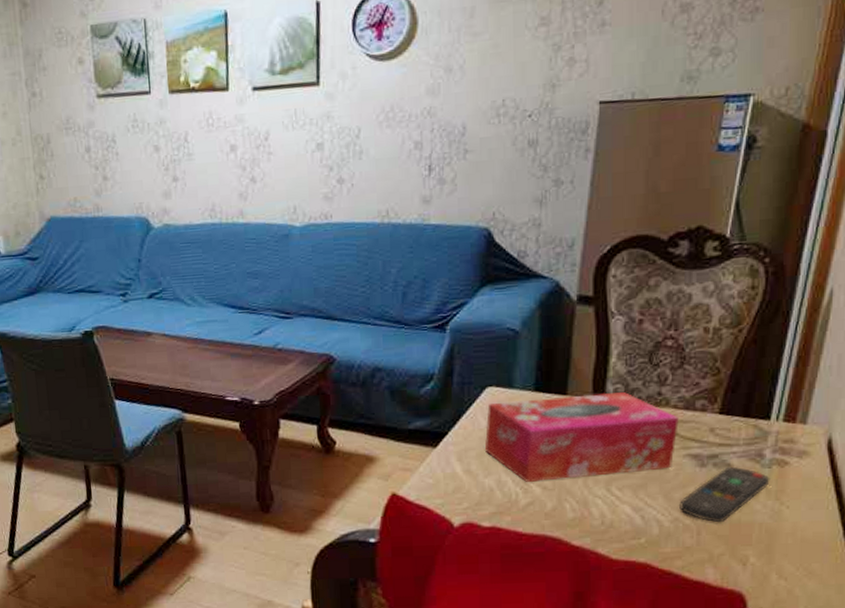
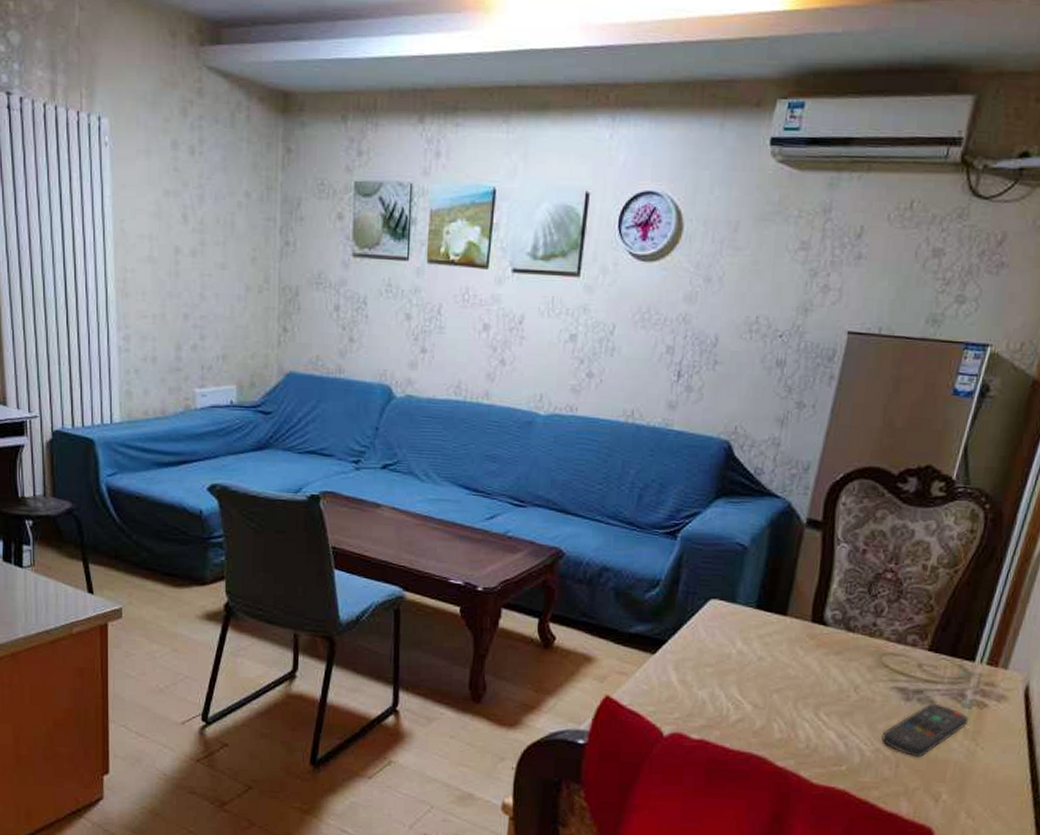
tissue box: present [484,392,679,482] -> none [701,615,890,700]

